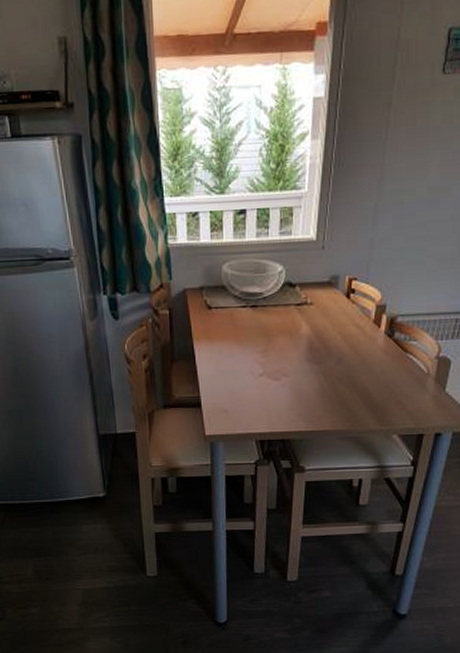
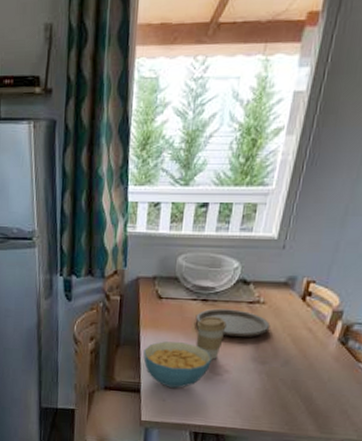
cereal bowl: none [200,351,268,399] -> present [143,341,211,389]
plate: none [247,312,320,340] -> present [195,308,270,337]
coffee cup: none [249,322,278,365] -> present [196,316,227,360]

